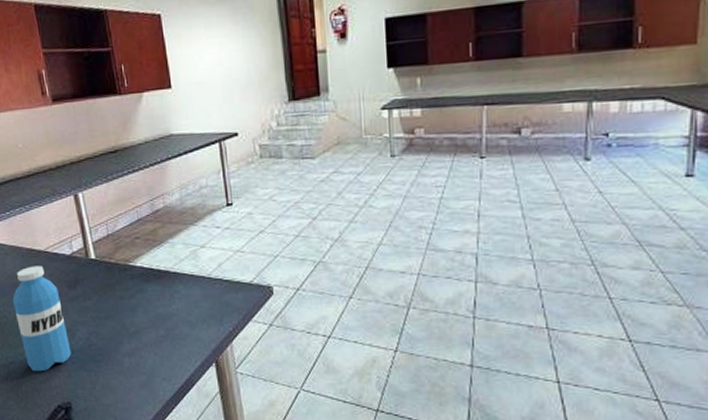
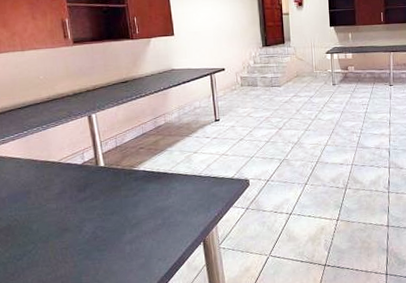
water bottle: present [13,265,72,372] -> none [25,174,78,266]

